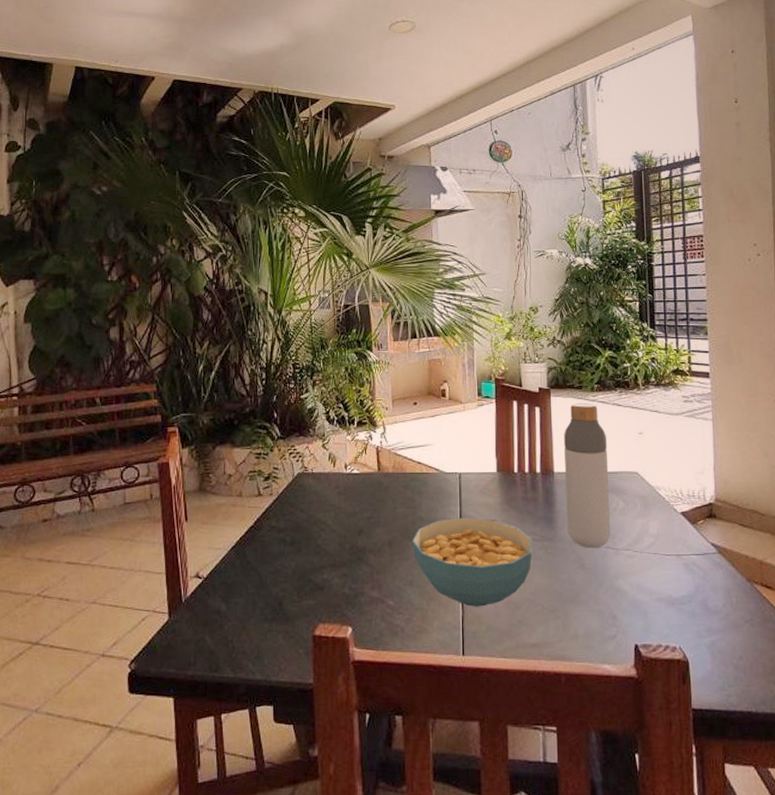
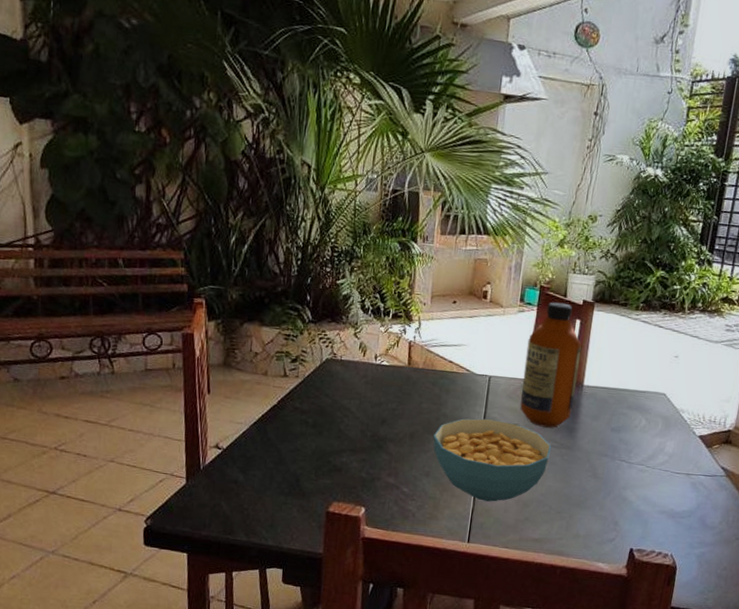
bottle: none [492,392,548,520] -> present [520,302,582,428]
bottle: present [564,403,610,549] -> none [586,319,642,461]

